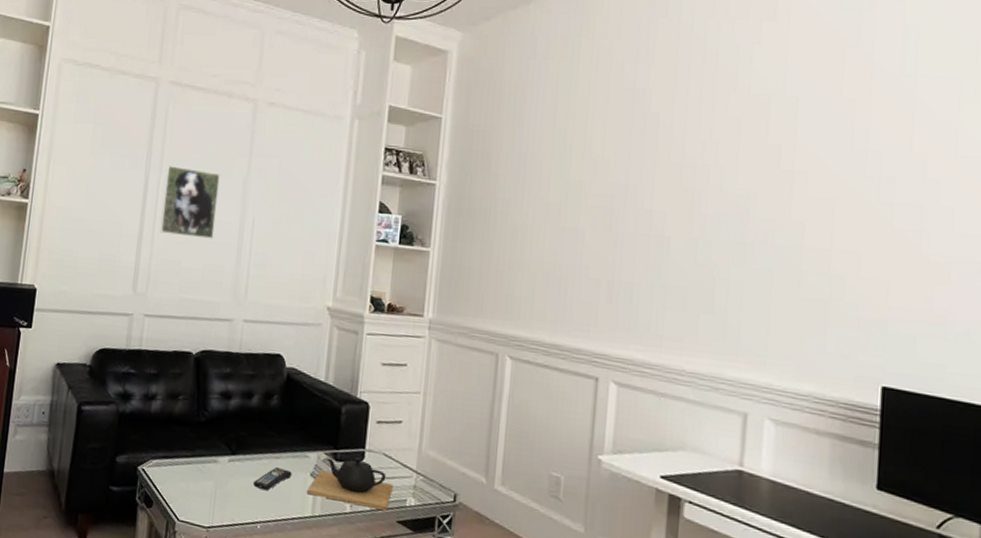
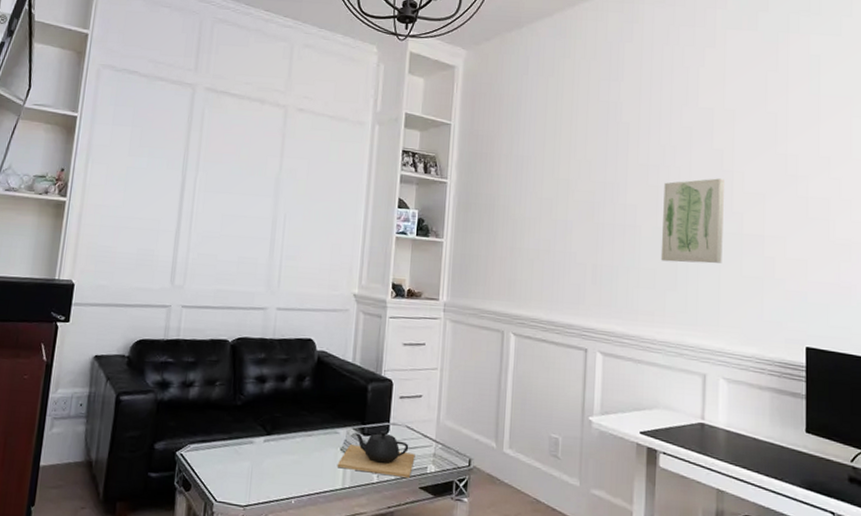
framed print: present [159,166,220,239] -> none [196,166,254,234]
remote control: present [253,467,292,491] -> none [288,445,323,468]
wall art: none [694,180,781,283] -> present [660,178,724,264]

